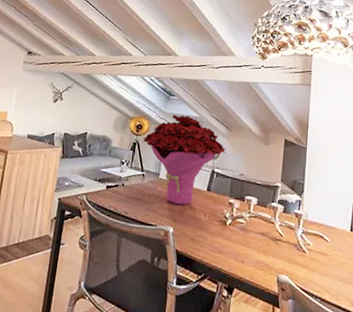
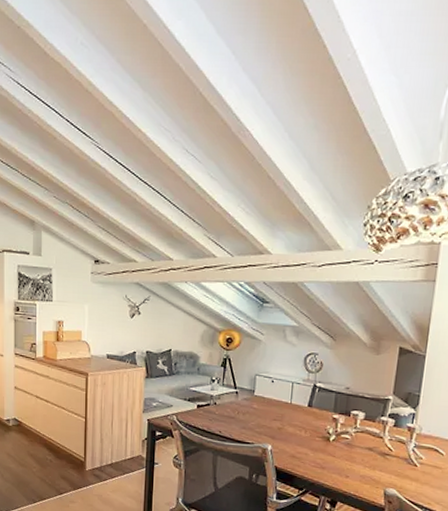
flower bouquet: present [142,114,226,206] -> none [233,324,330,423]

